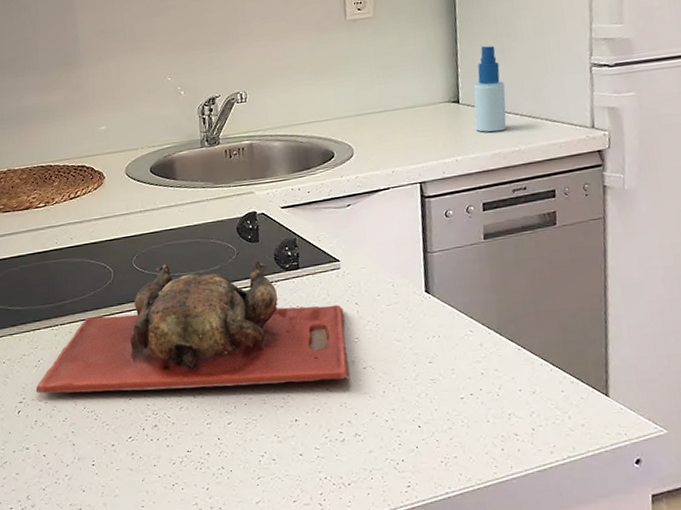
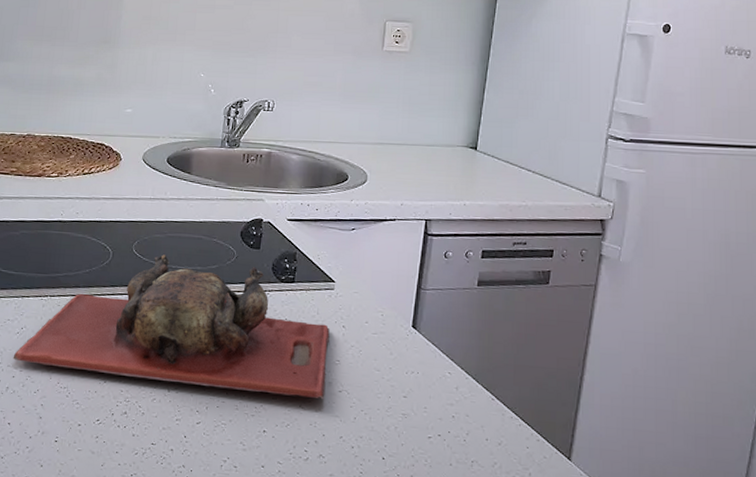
spray bottle: present [473,46,507,132] -> none [488,99,523,184]

